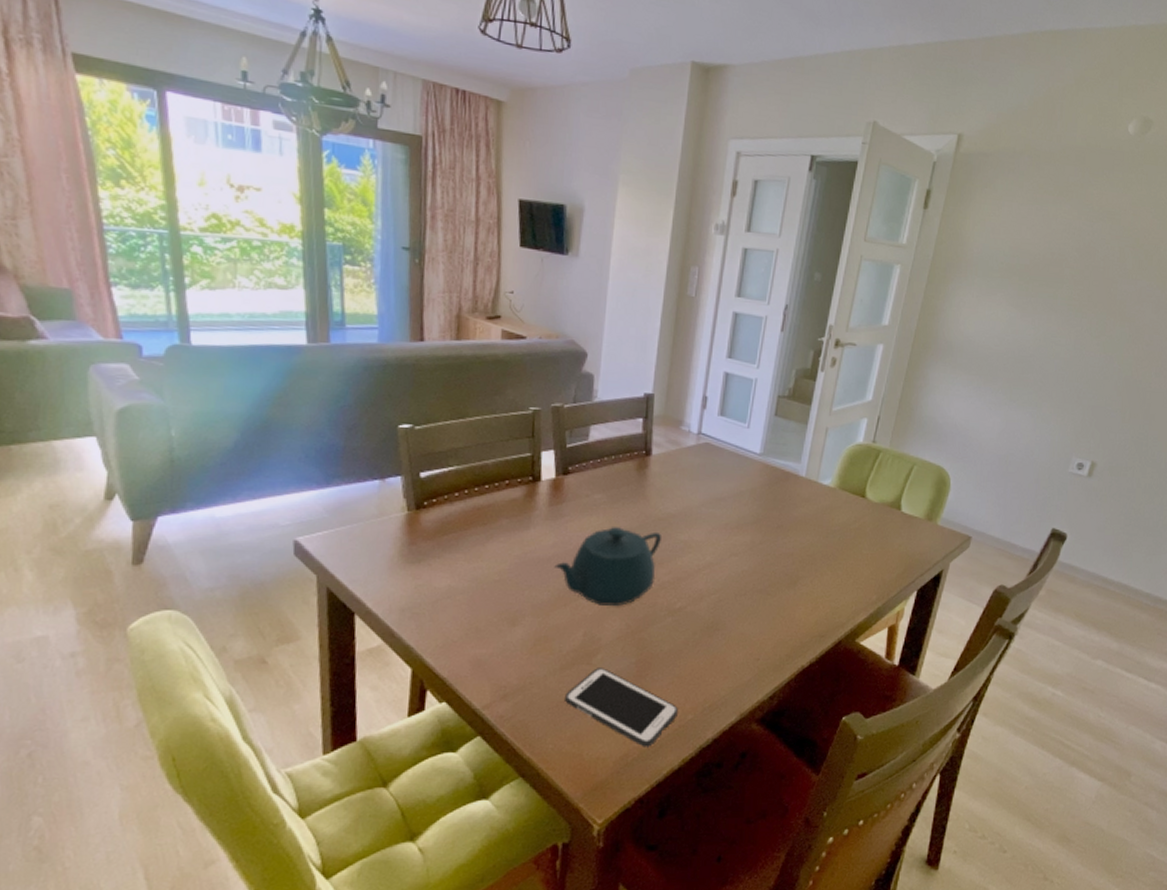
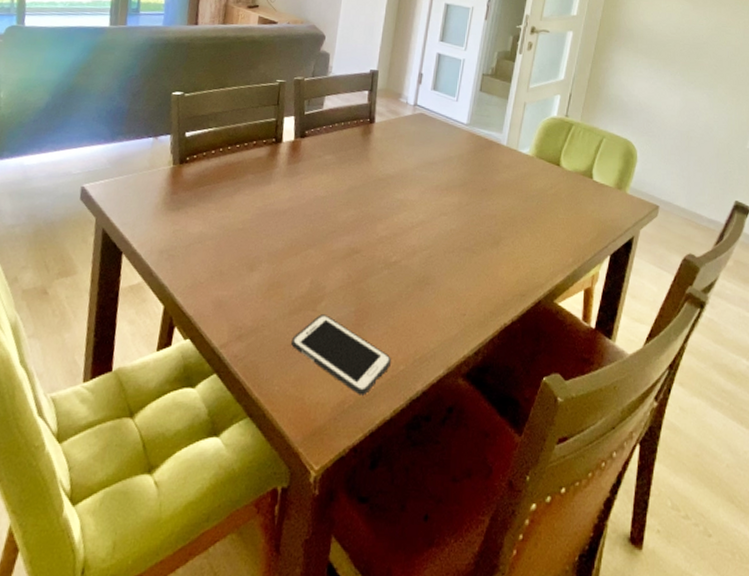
teapot: present [554,527,661,606] -> none [289,185,381,257]

